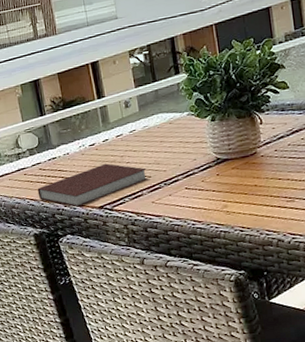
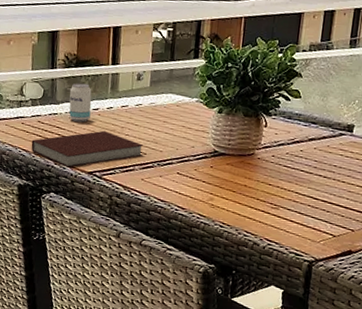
beverage can: none [63,122,89,161] -> present [69,83,92,122]

